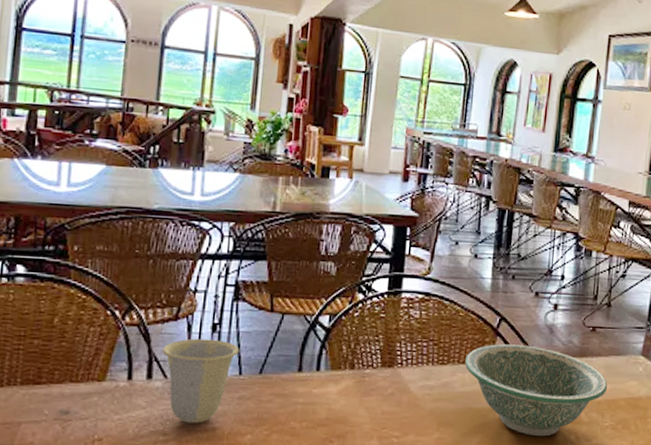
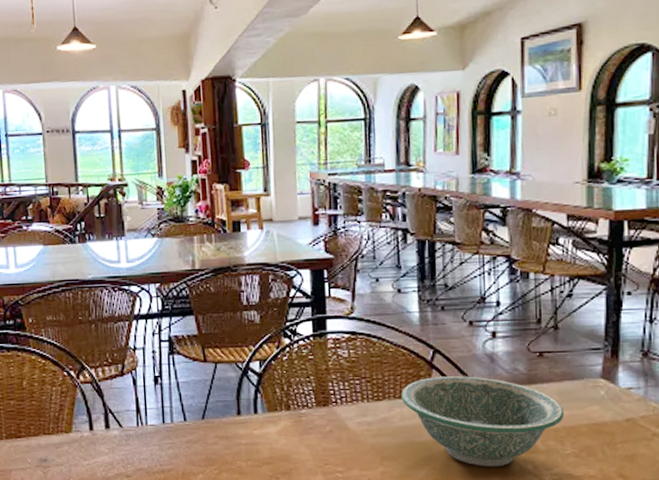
cup: present [162,338,240,423] -> none [114,390,181,466]

